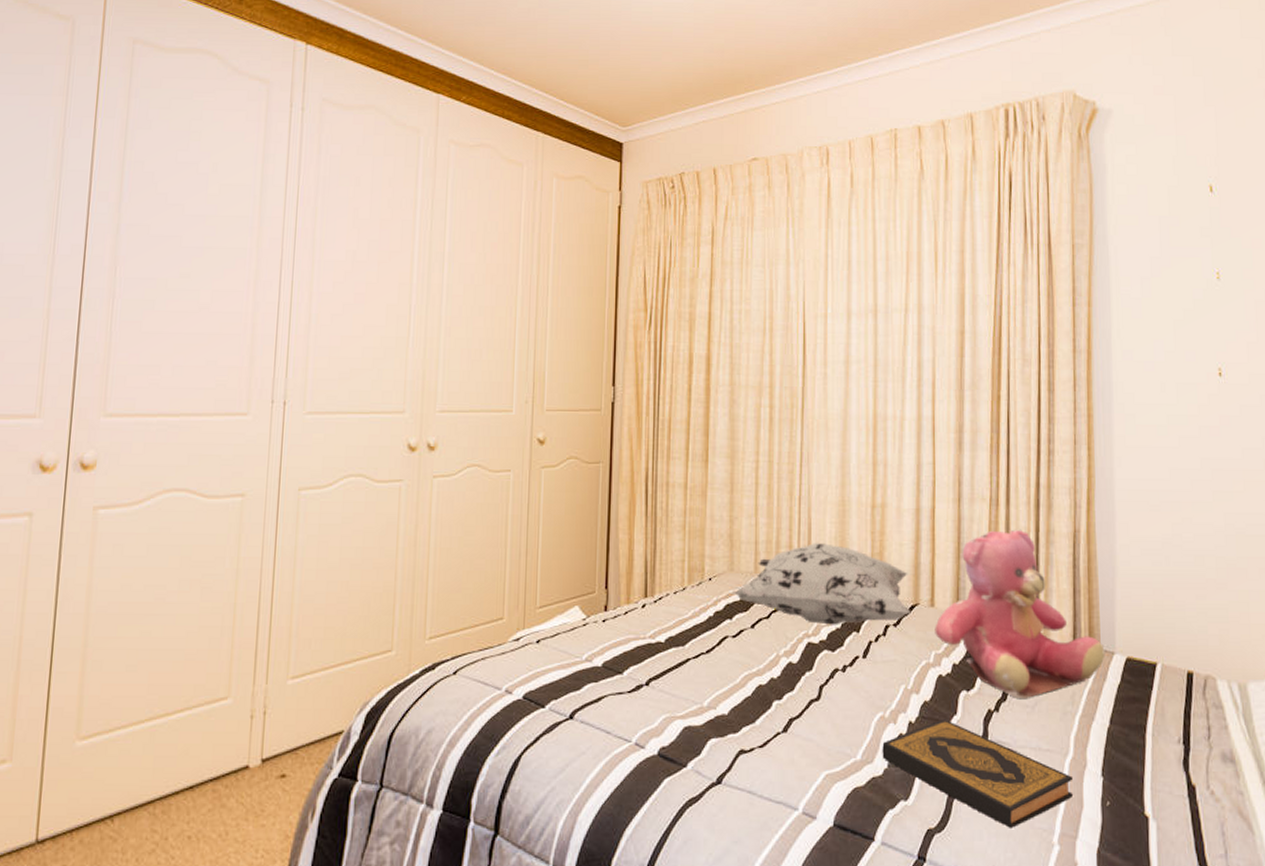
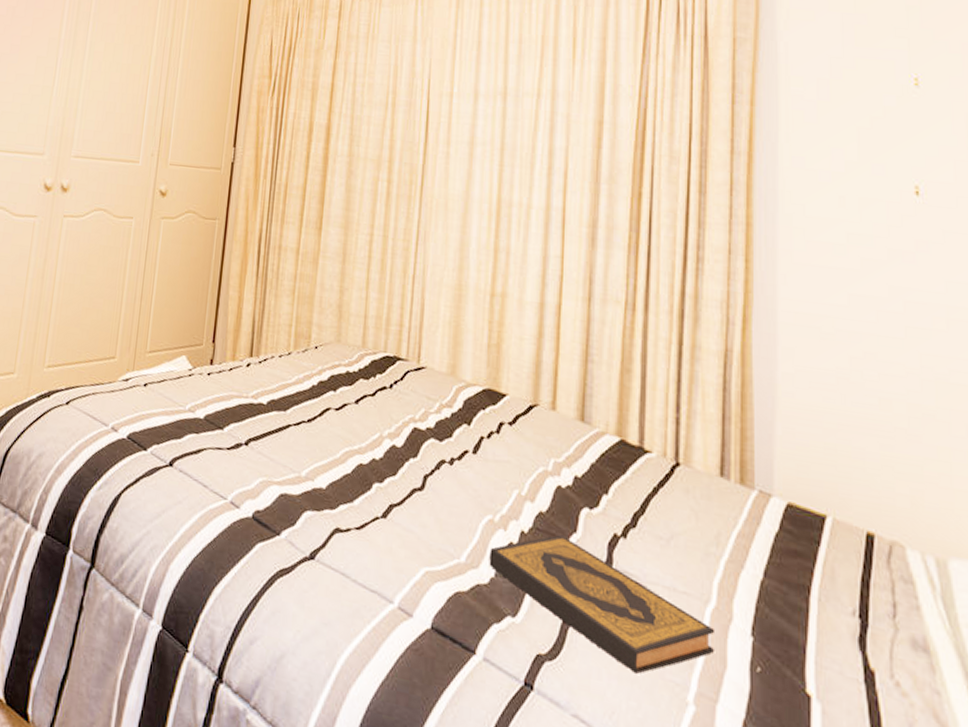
decorative pillow: present [732,542,911,625] -> none [337,324,529,419]
teddy bear: present [935,529,1105,698] -> none [555,336,760,530]

